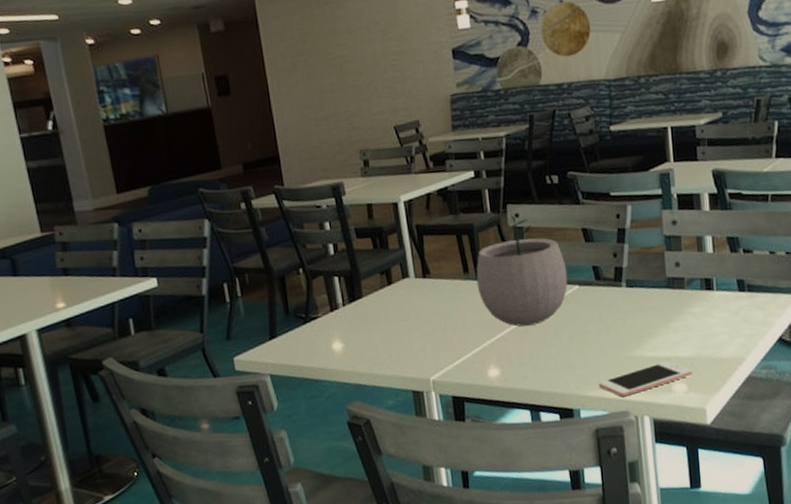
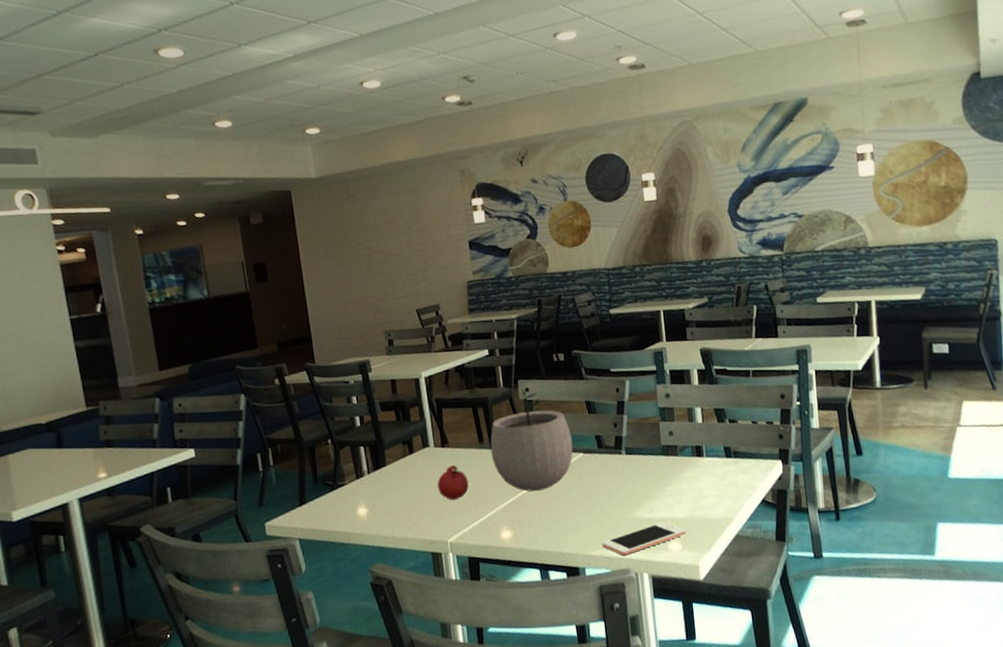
fruit: none [418,297,453,335] -> present [437,465,469,500]

